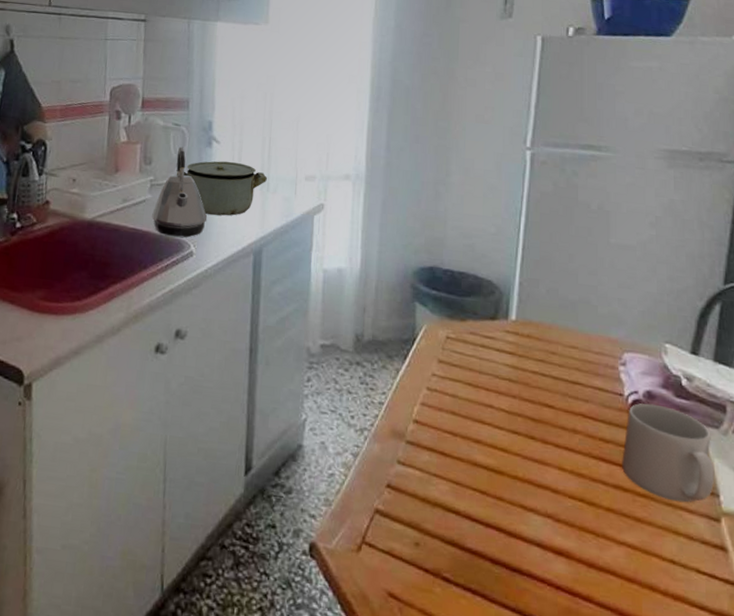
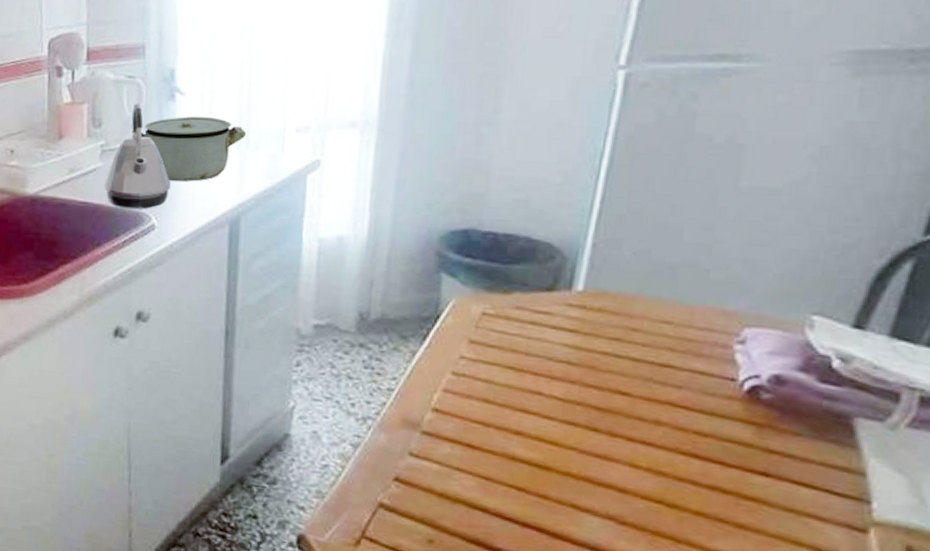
mug: present [622,403,715,503] -> none [723,390,870,509]

